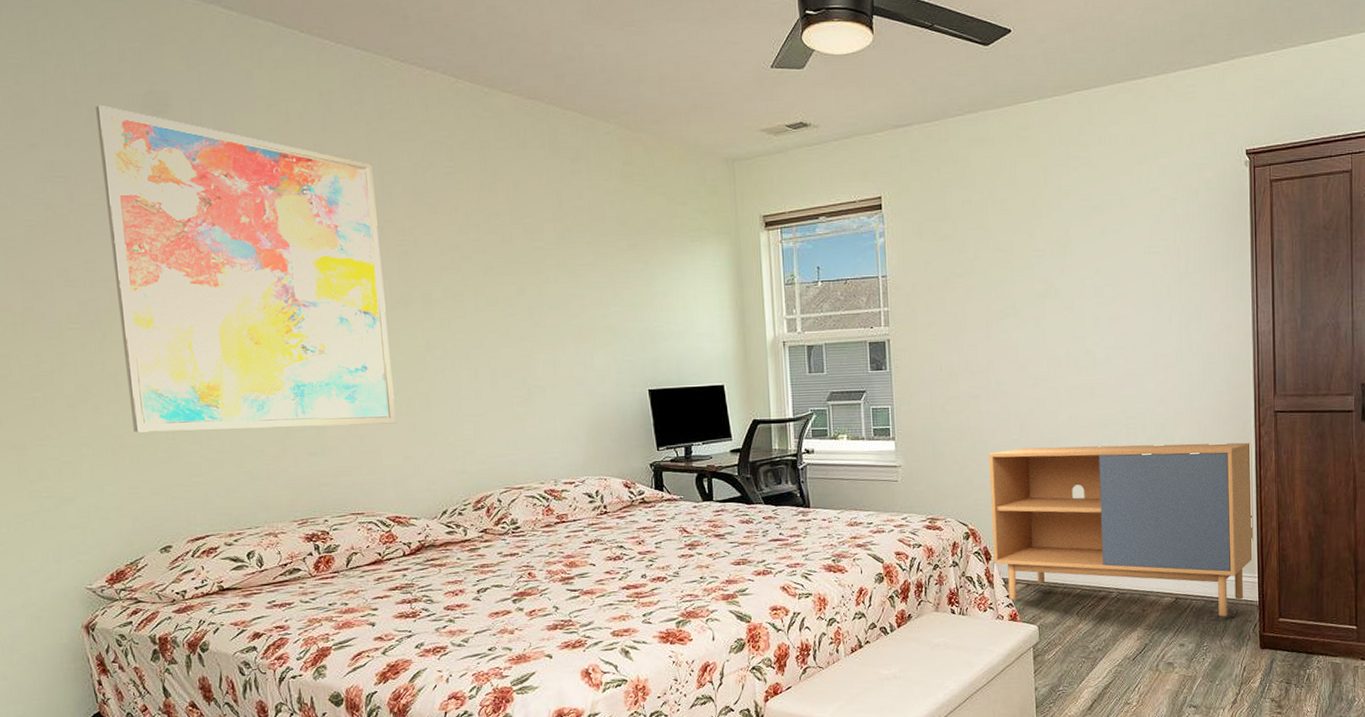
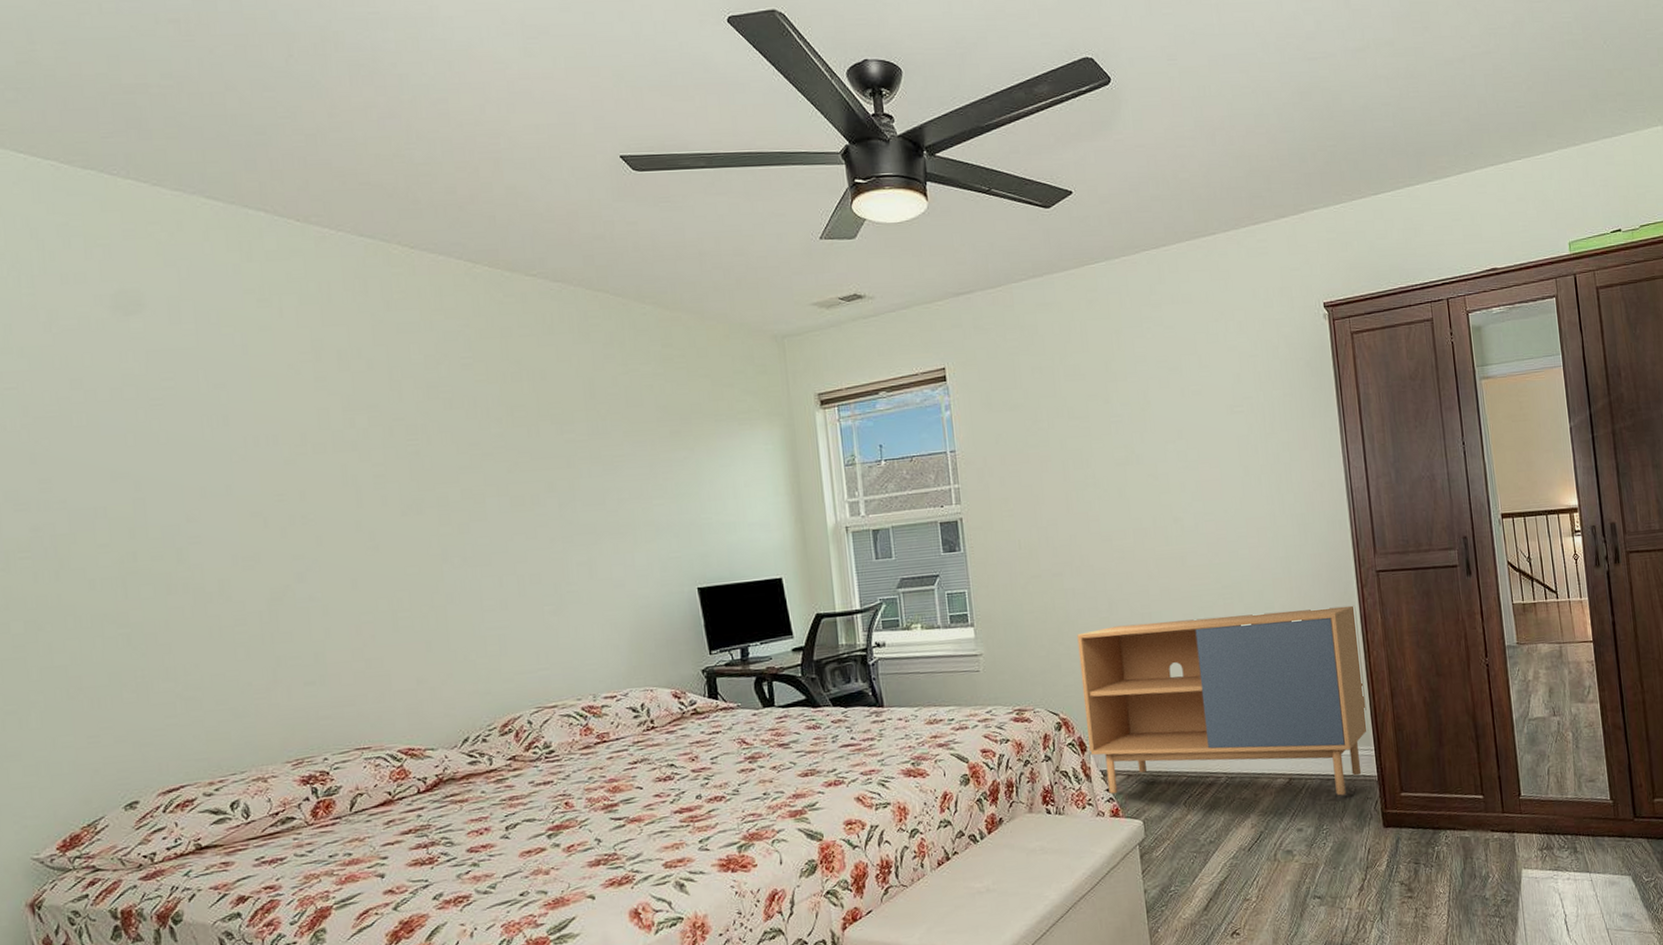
wall art: present [95,104,396,433] -> none [55,307,408,672]

